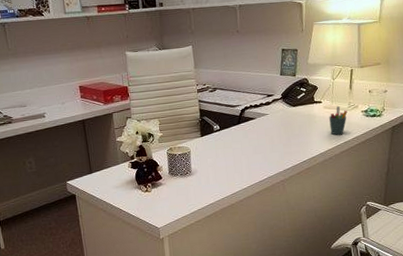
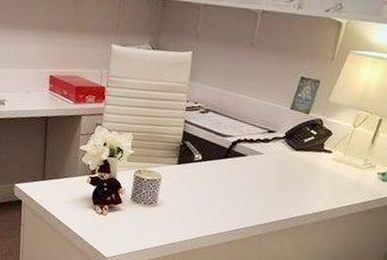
pen holder: present [329,106,348,135] -> none [332,161,361,196]

